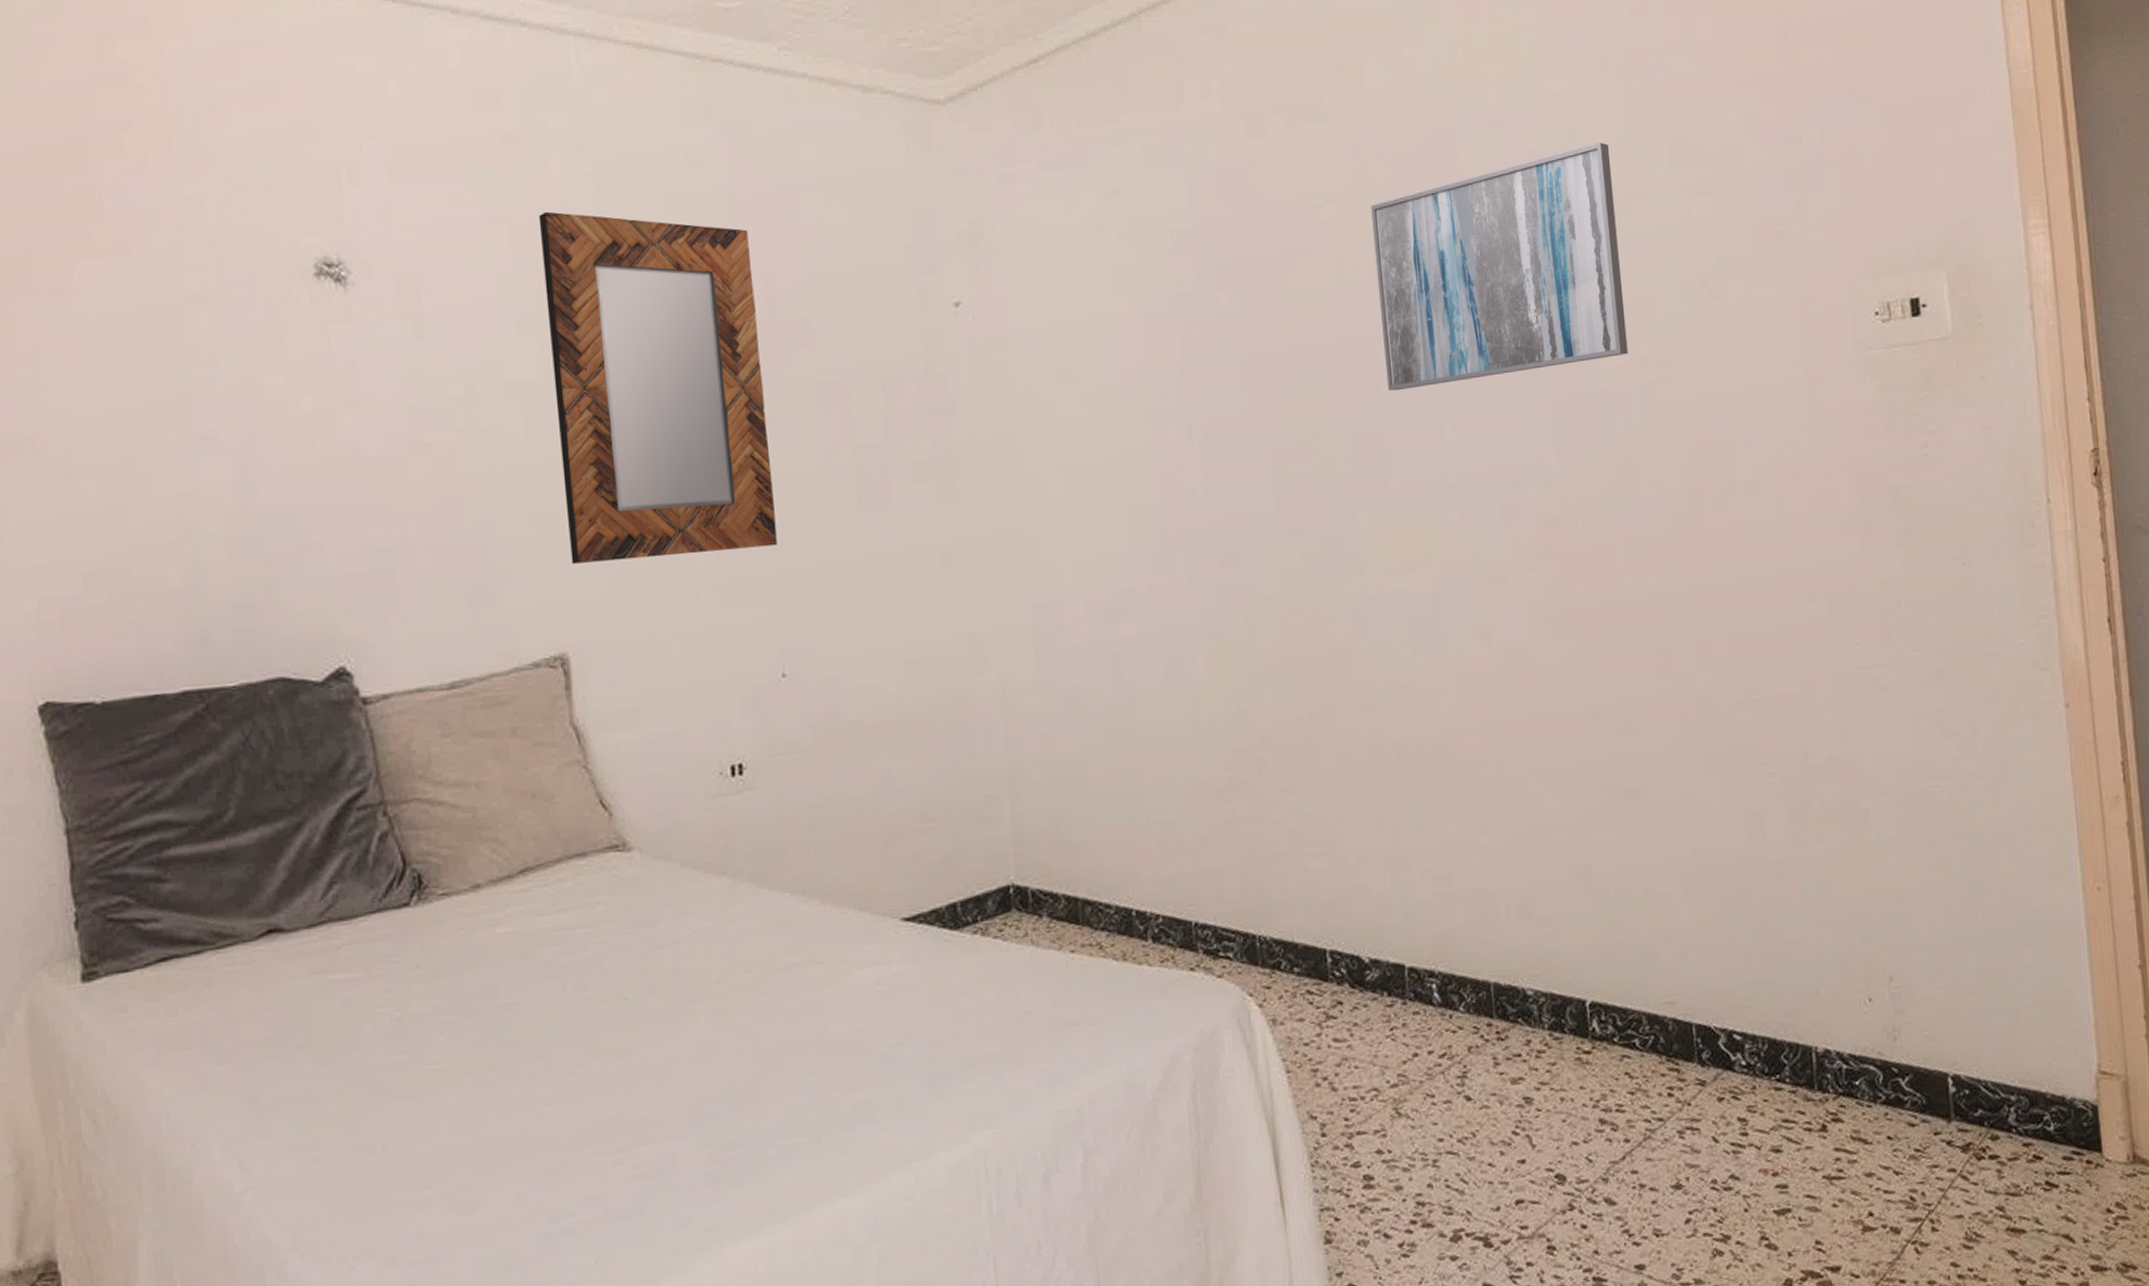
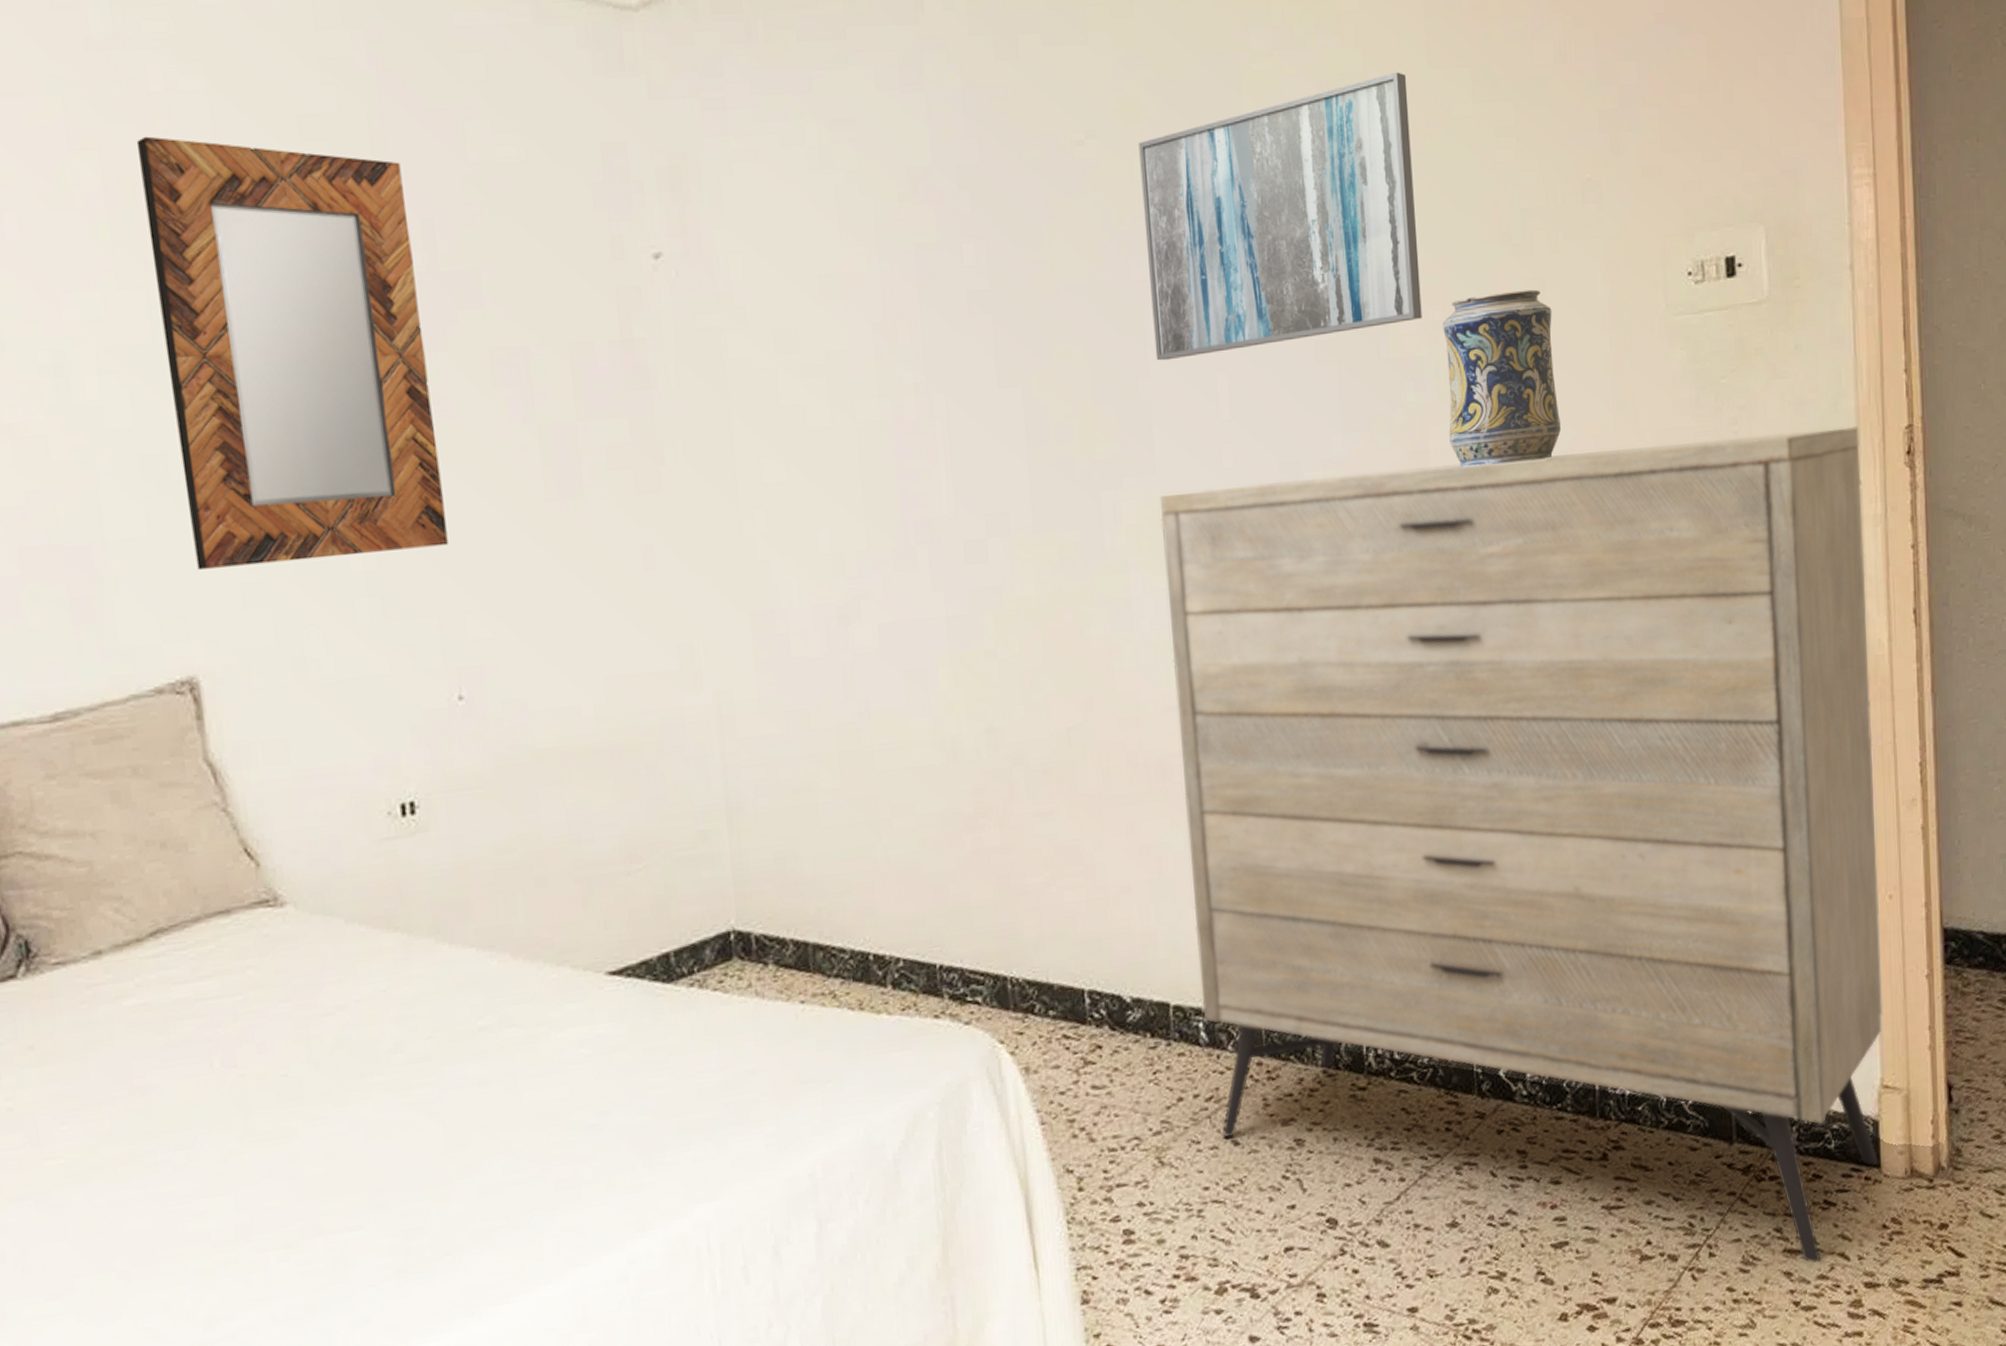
dresser: none [1393,450,2100,1243] -> present [1160,427,1884,1263]
decorative vase: none [1647,328,1761,485] -> present [1442,289,1562,467]

